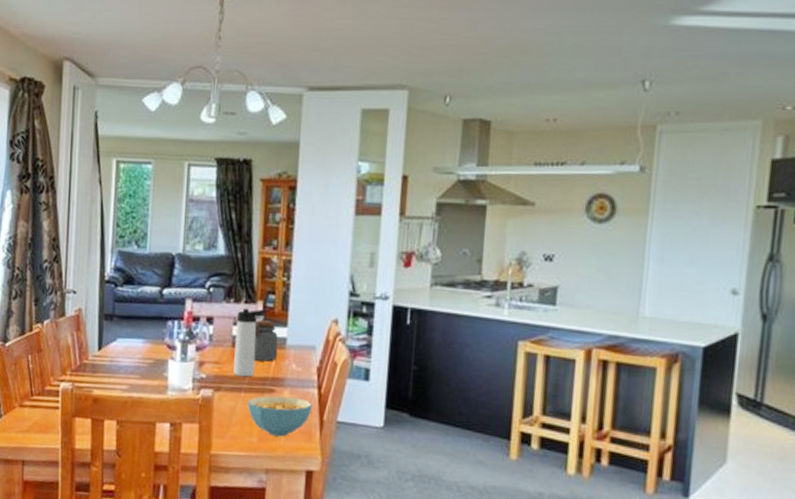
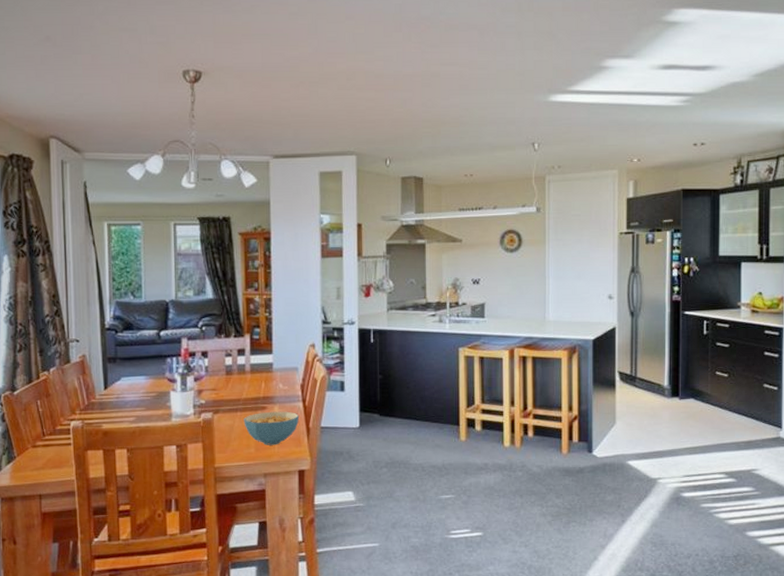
thermos bottle: present [233,308,267,378] -> none [228,341,254,399]
jar: present [254,320,278,362] -> none [244,350,267,384]

